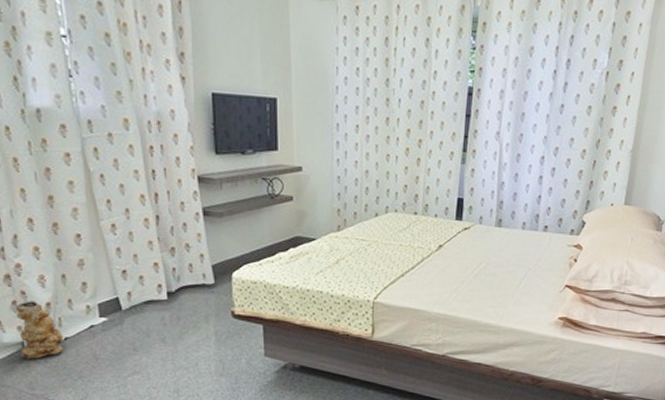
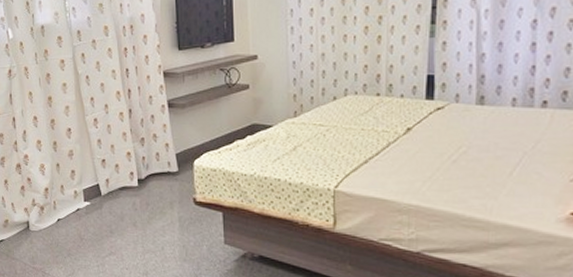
vase: present [15,301,64,359] -> none [23,186,58,237]

